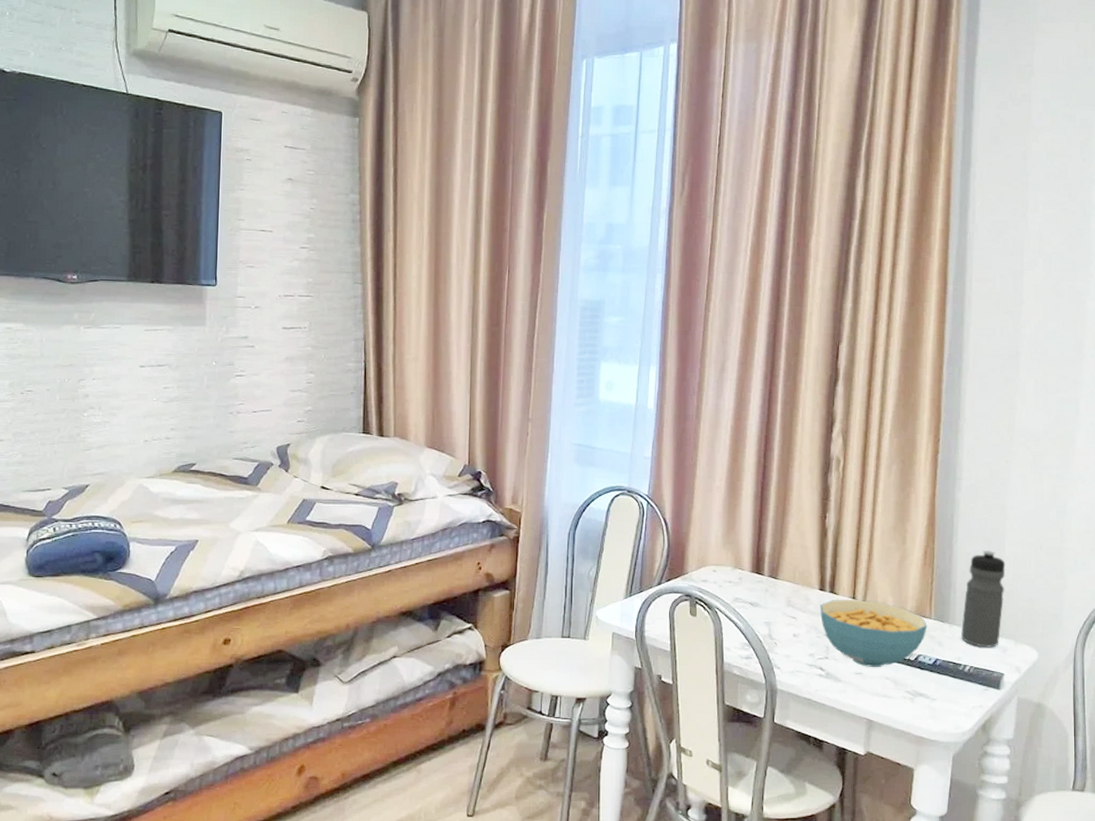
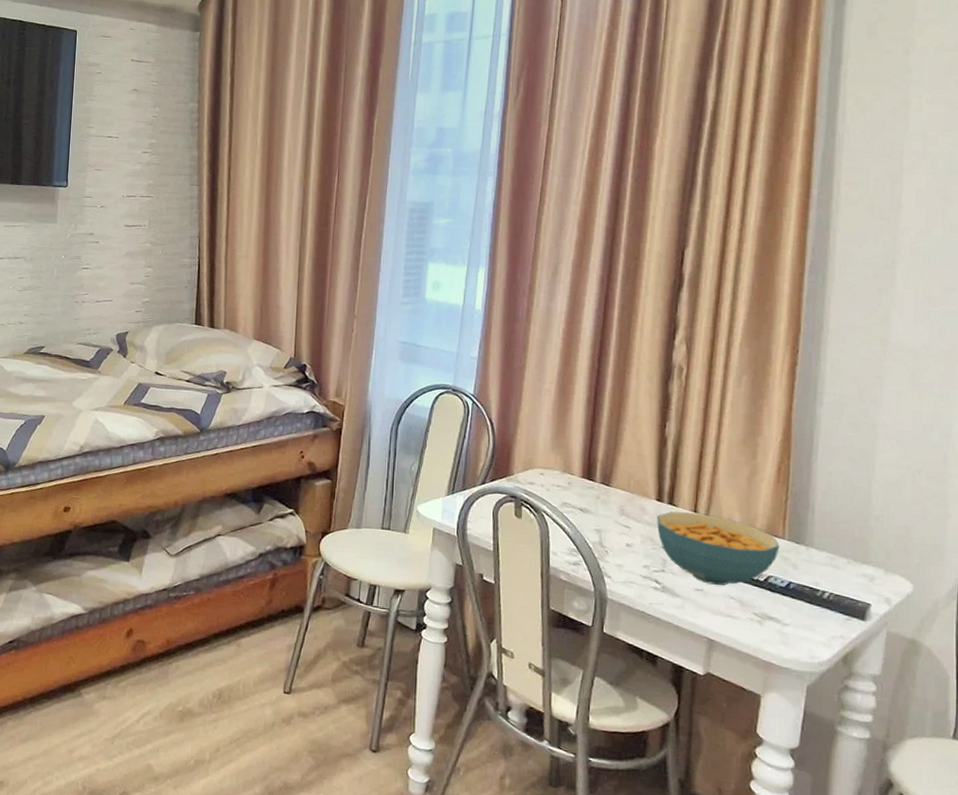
water bottle: present [961,549,1006,648] -> none [820,470,875,575]

